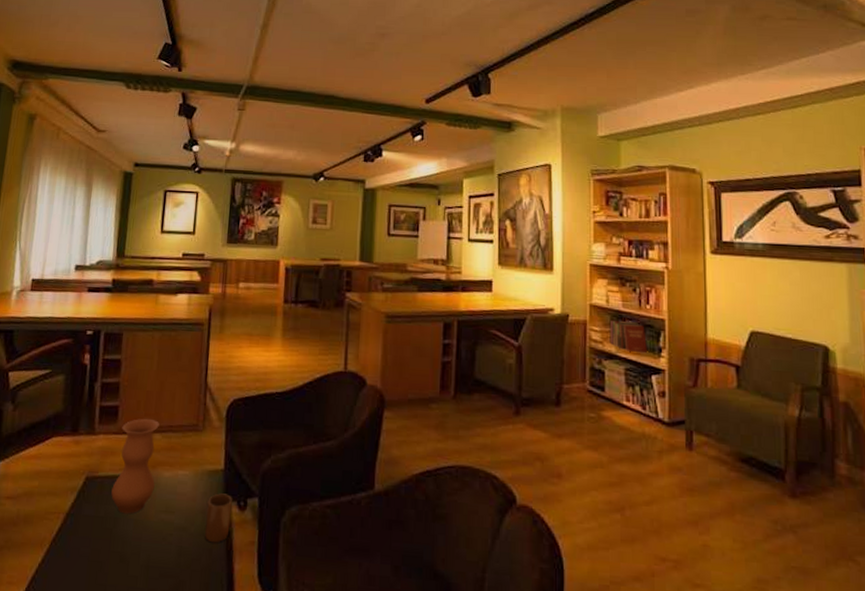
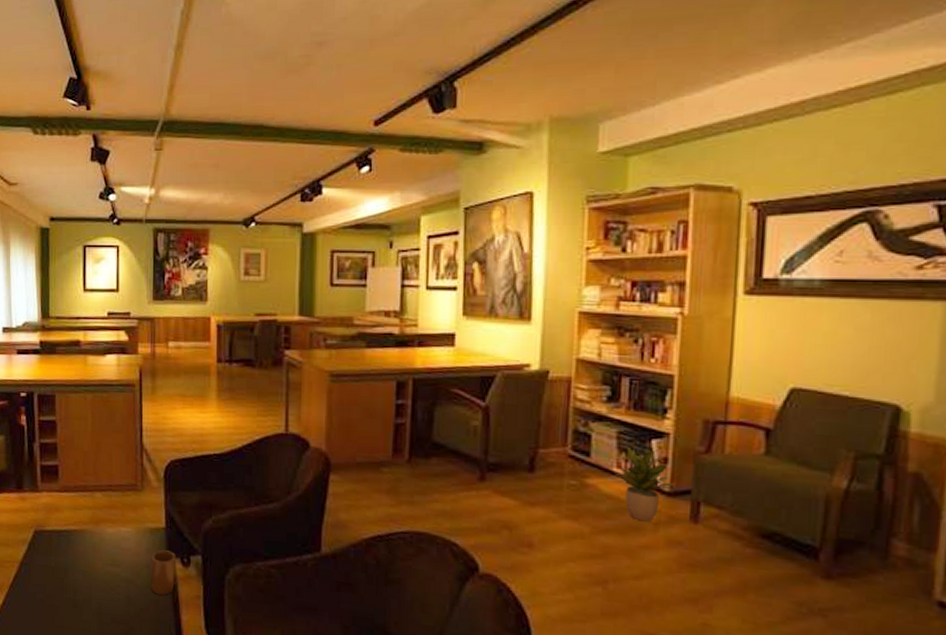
vase: present [111,418,159,514] -> none [59,477,99,566]
books: present [611,320,647,352] -> none [601,376,648,413]
potted plant: none [625,383,672,450] -> present [614,447,675,522]

